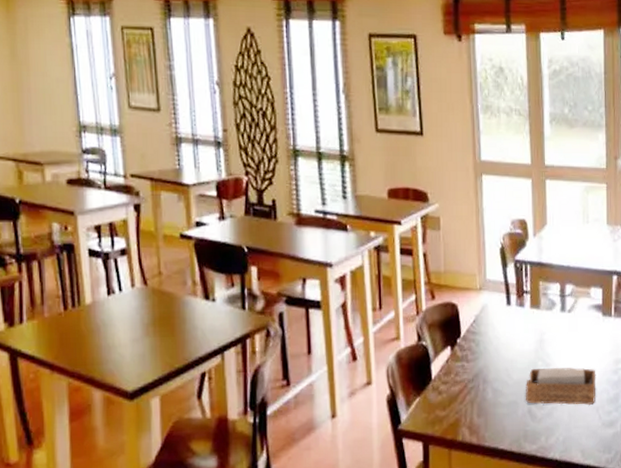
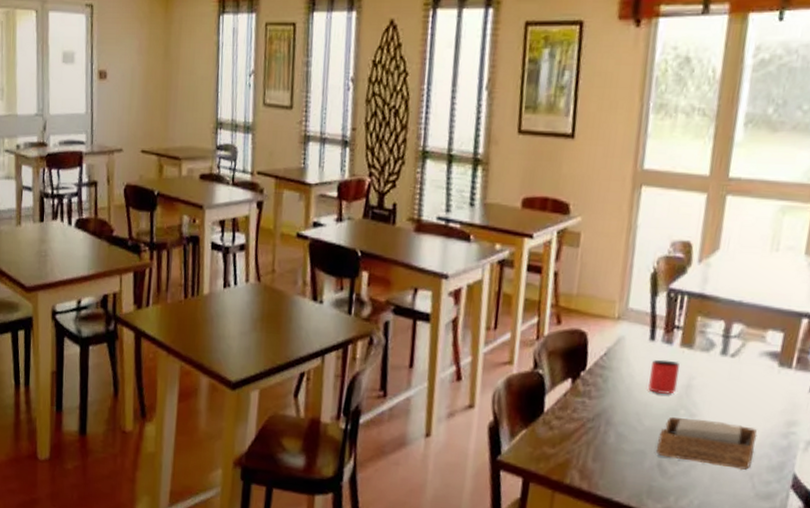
cup: none [511,320,533,350] -> present [648,359,680,394]

